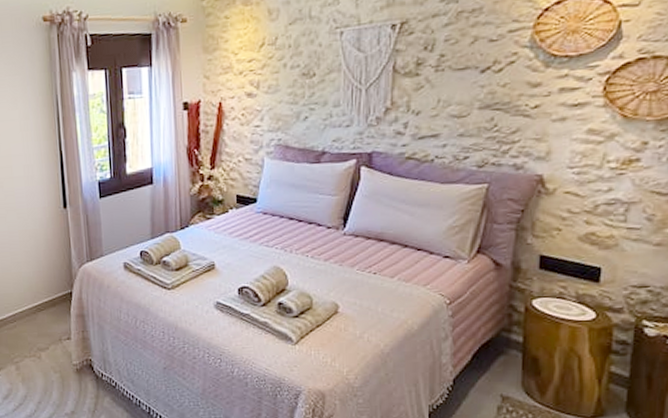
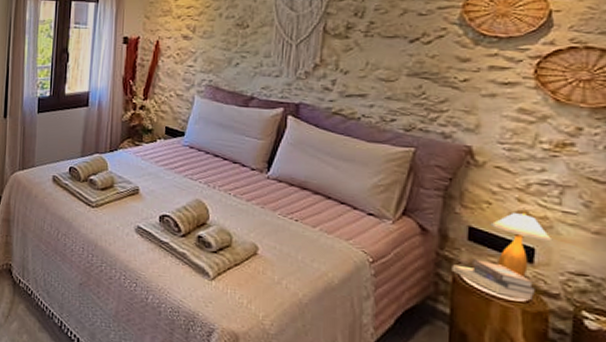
books: none [524,286,602,318] -> present [451,259,537,300]
table lamp: none [560,231,618,297] -> present [490,209,553,278]

